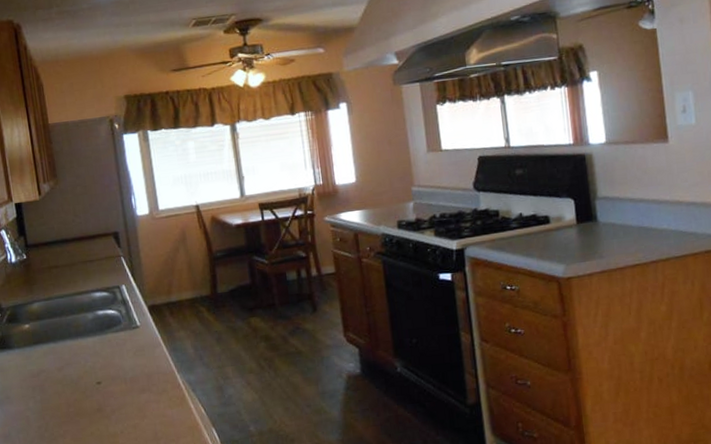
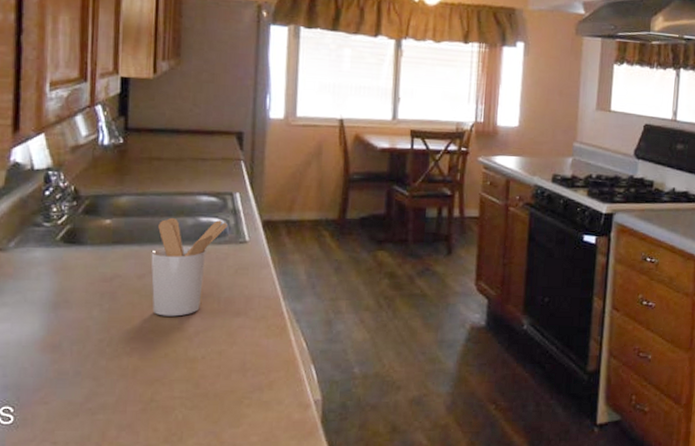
utensil holder: none [64,311,121,401] -> present [151,218,228,317]

